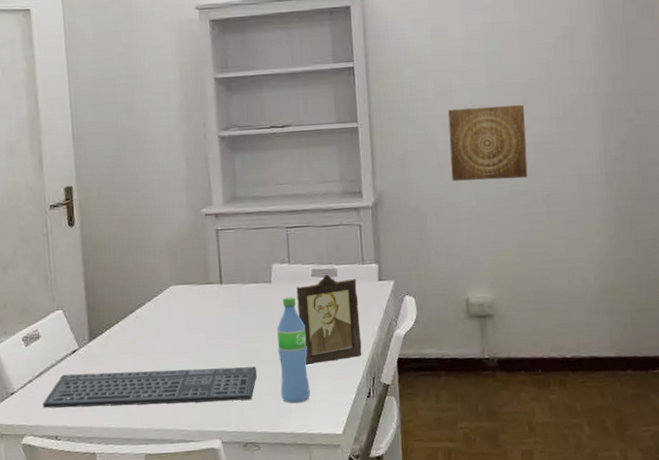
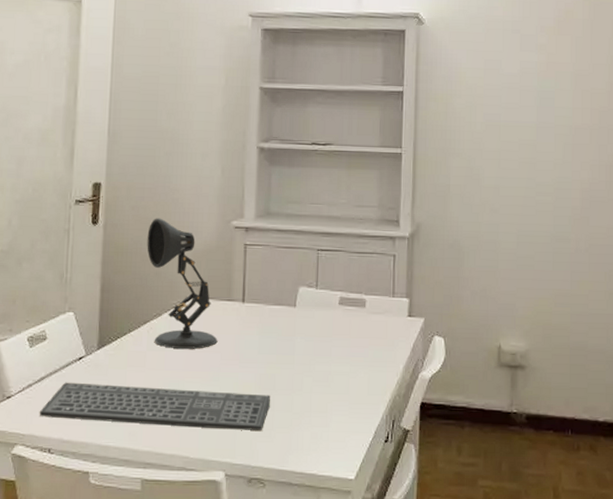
desk lamp: none [122,213,201,334] -> present [147,218,218,349]
water bottle: present [276,297,310,404] -> none [293,324,327,440]
photo frame: present [296,274,362,366] -> none [320,303,385,400]
wall art: present [448,104,528,181] -> none [494,145,573,225]

